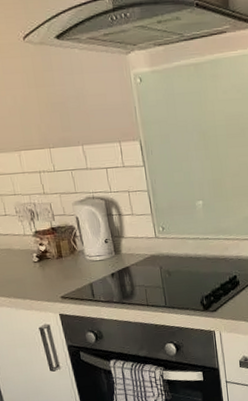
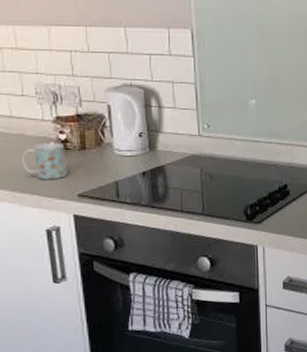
mug: none [12,253,51,287] -> present [22,142,68,180]

